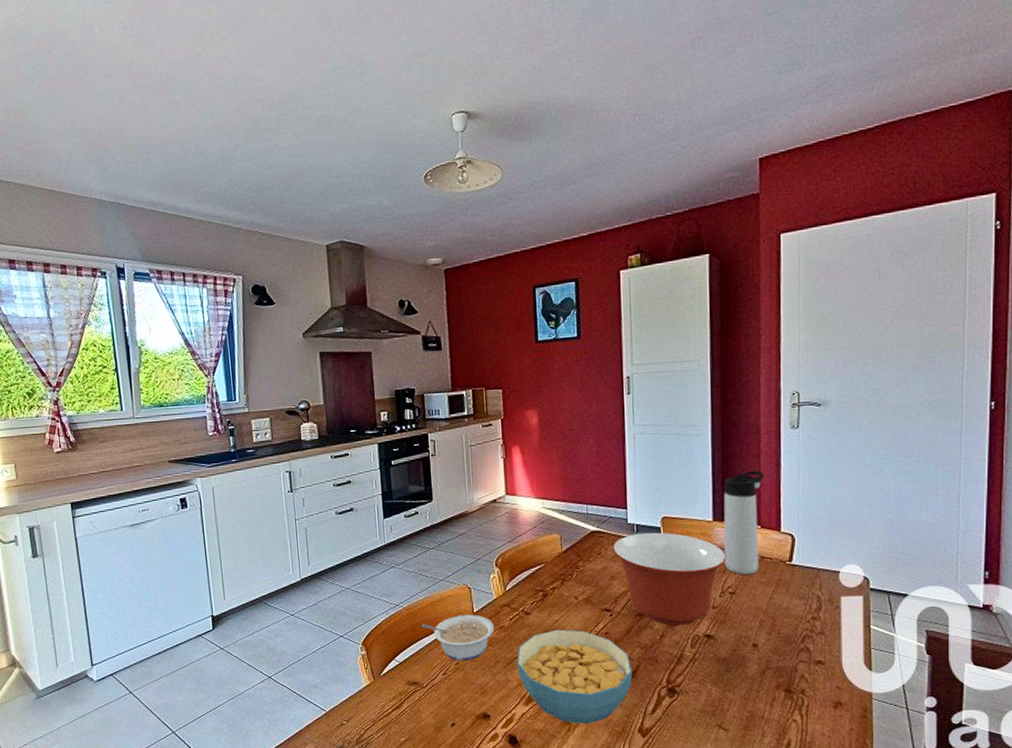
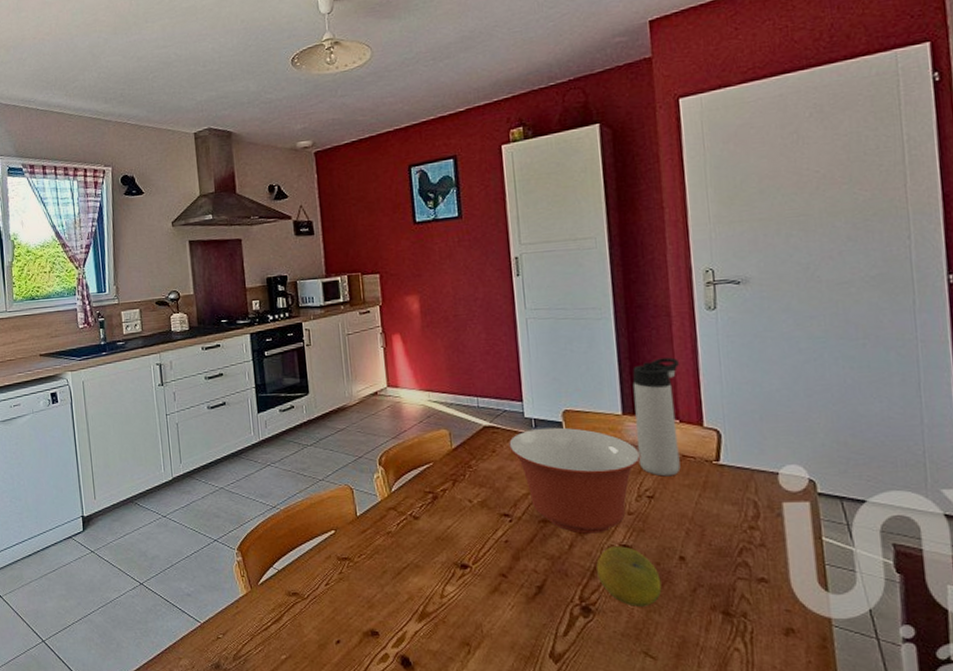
legume: present [422,614,494,661] -> none [301,518,380,569]
cereal bowl: present [516,629,633,724] -> none [406,536,540,646]
fruit: none [683,636,736,687] -> present [596,546,662,607]

